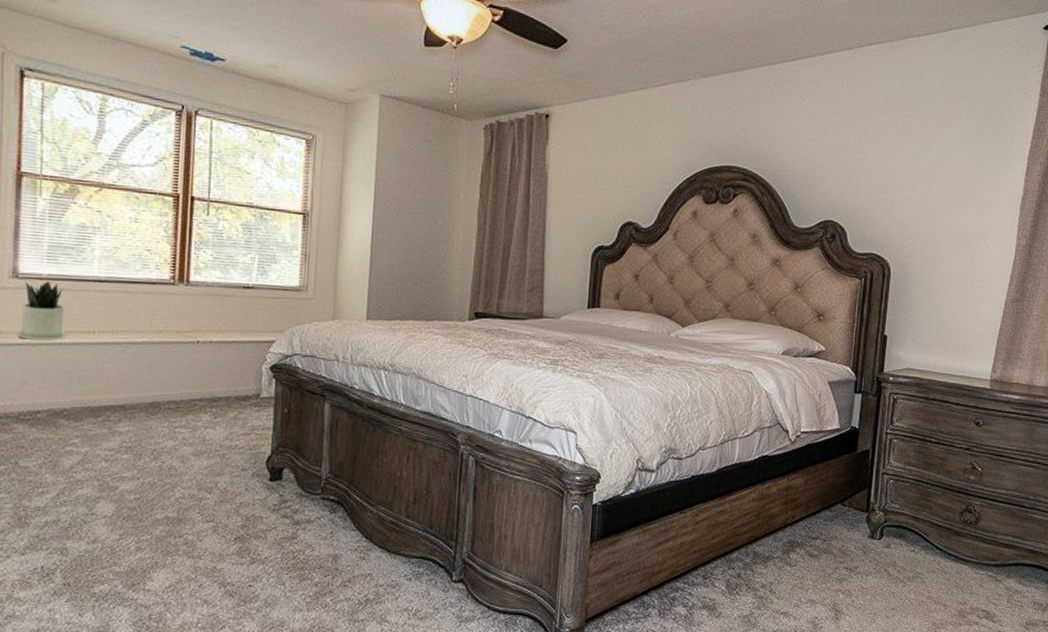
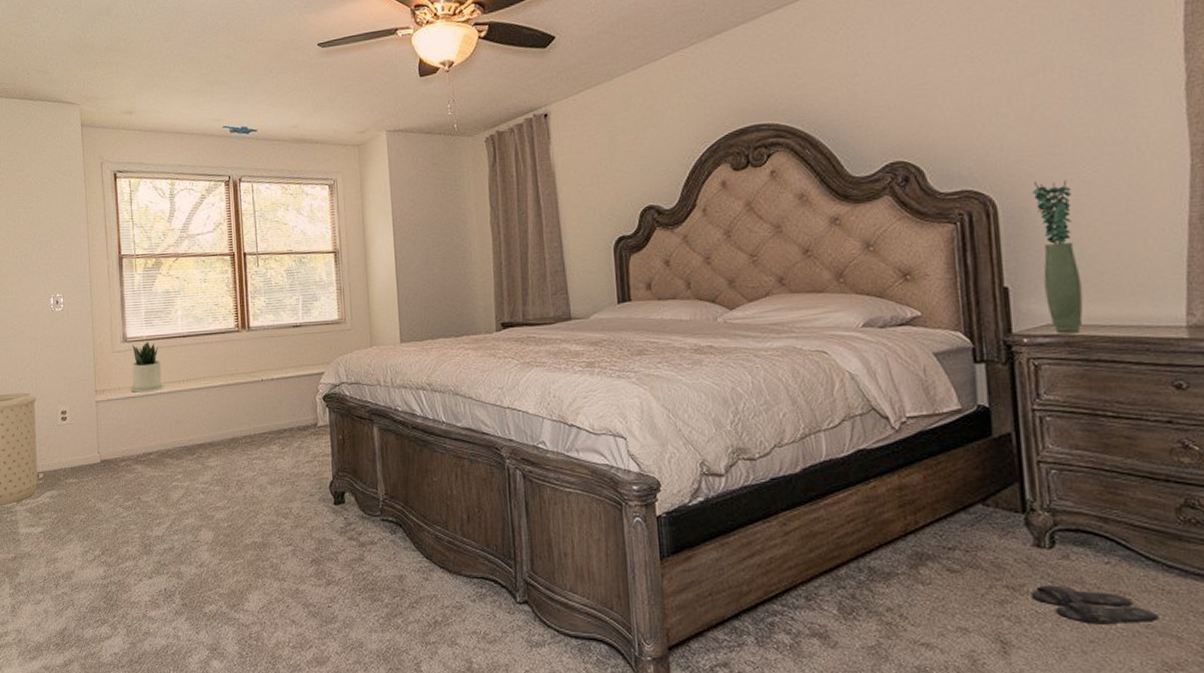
slippers: none [861,567,936,597] -> present [1030,584,1159,625]
vase: none [909,255,940,377] -> present [1032,180,1084,334]

